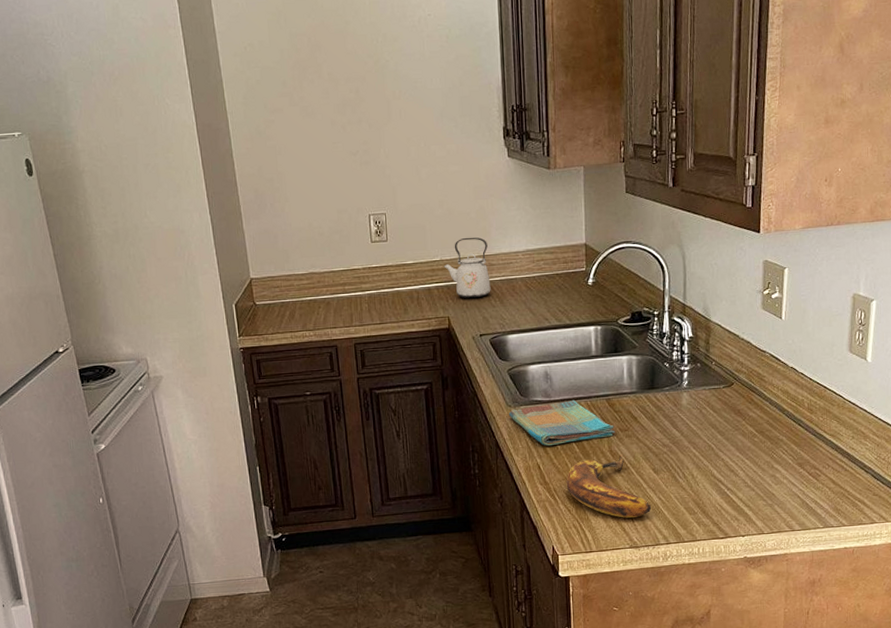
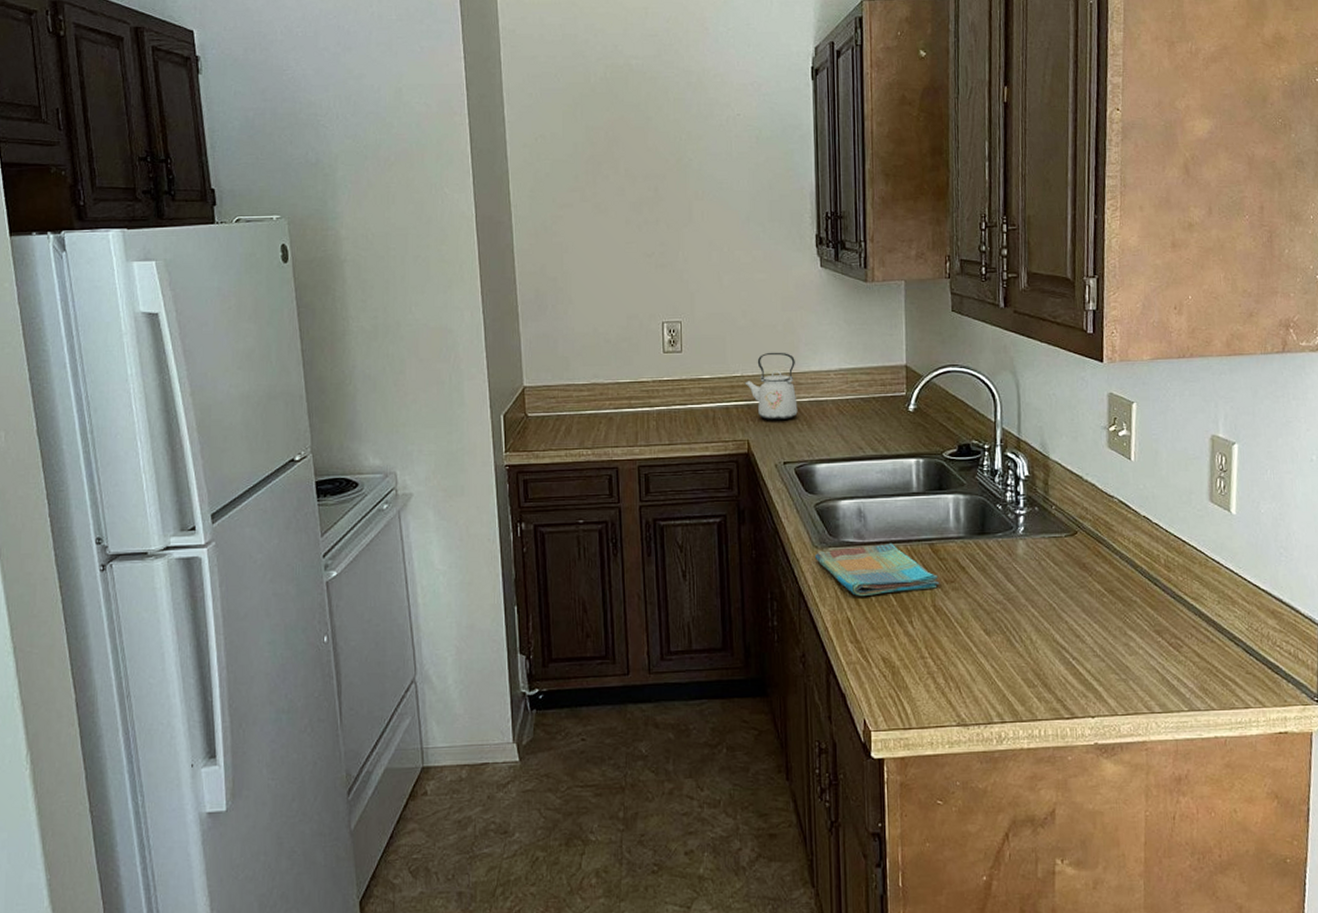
banana: present [566,454,651,518] -> none [881,610,982,688]

